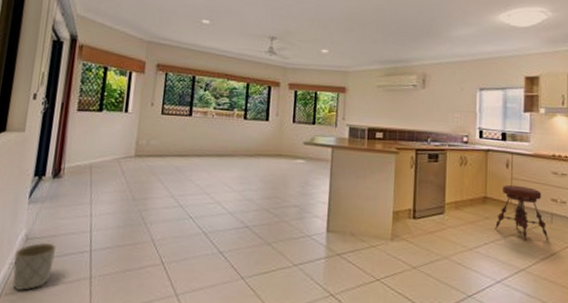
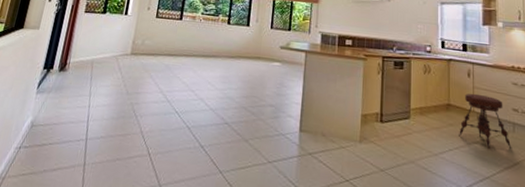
planter: present [12,243,56,291] -> none [15,130,56,174]

